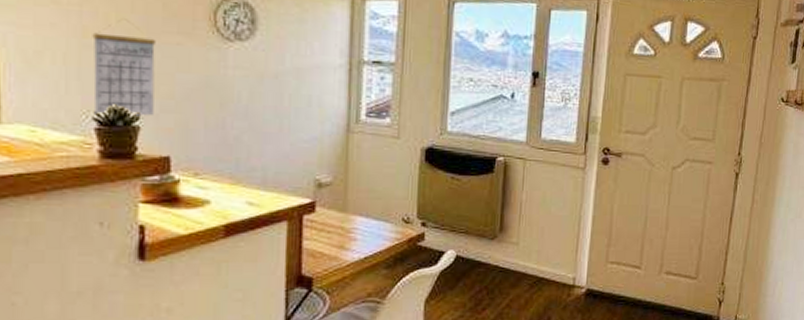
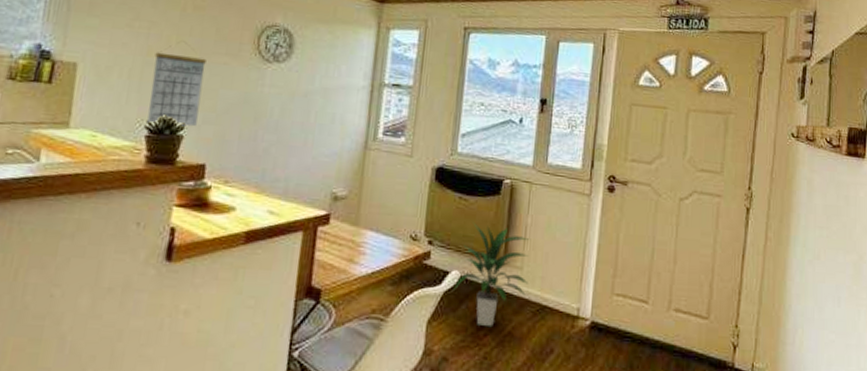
indoor plant: none [449,201,525,302] -> present [453,222,530,328]

